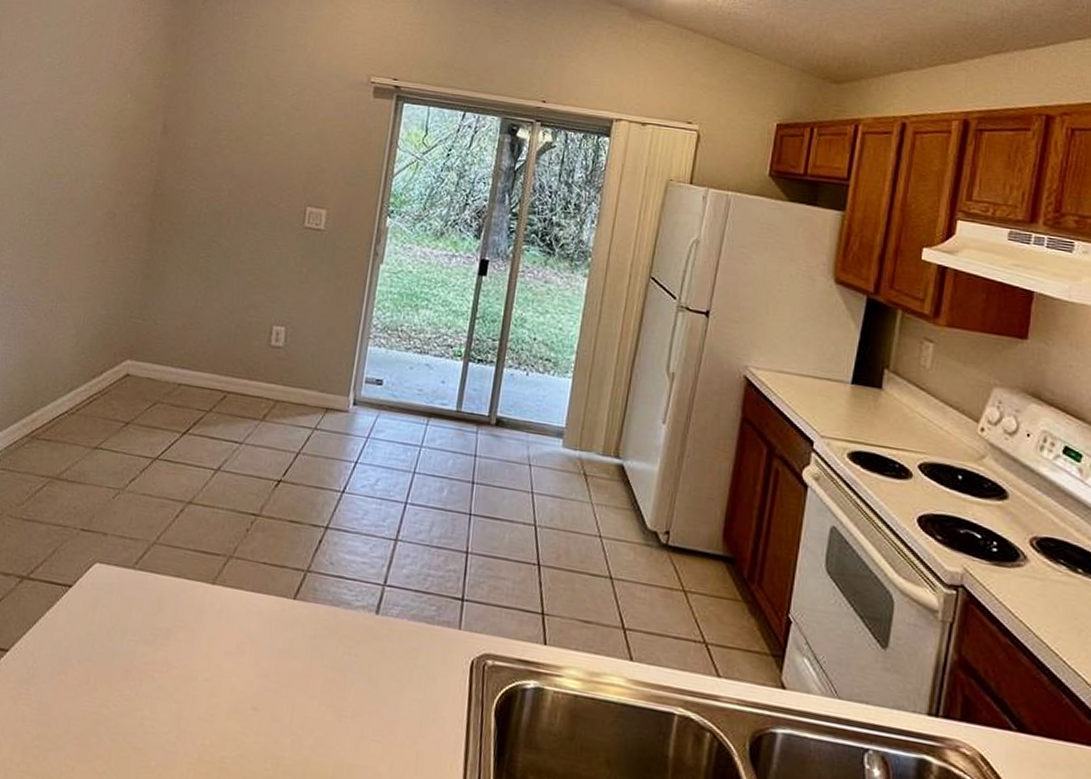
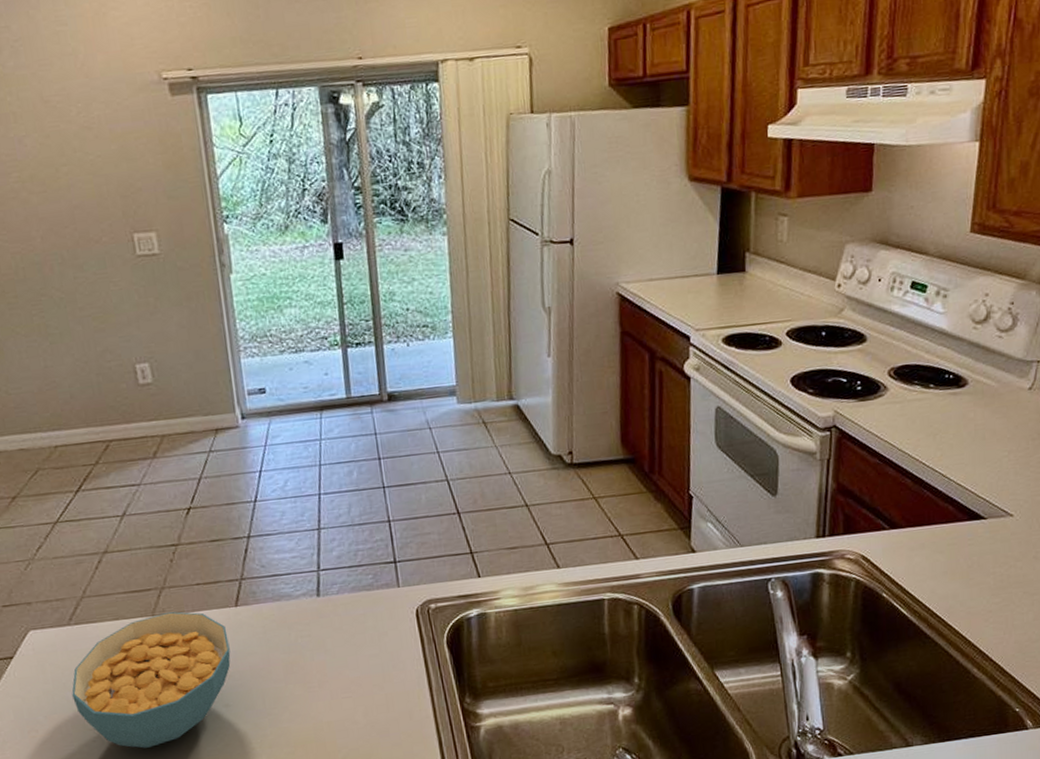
cereal bowl: none [110,583,278,732] -> present [72,611,231,748]

